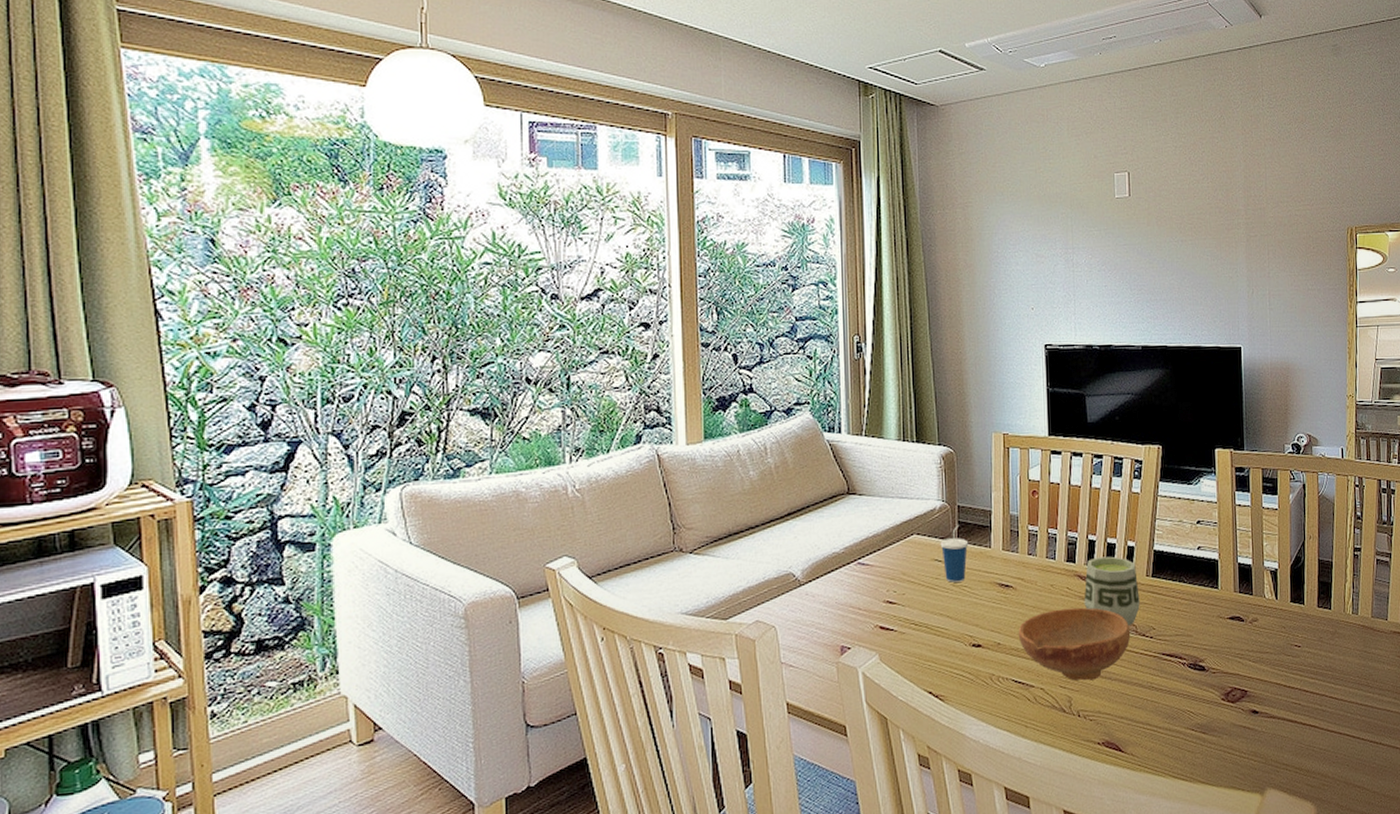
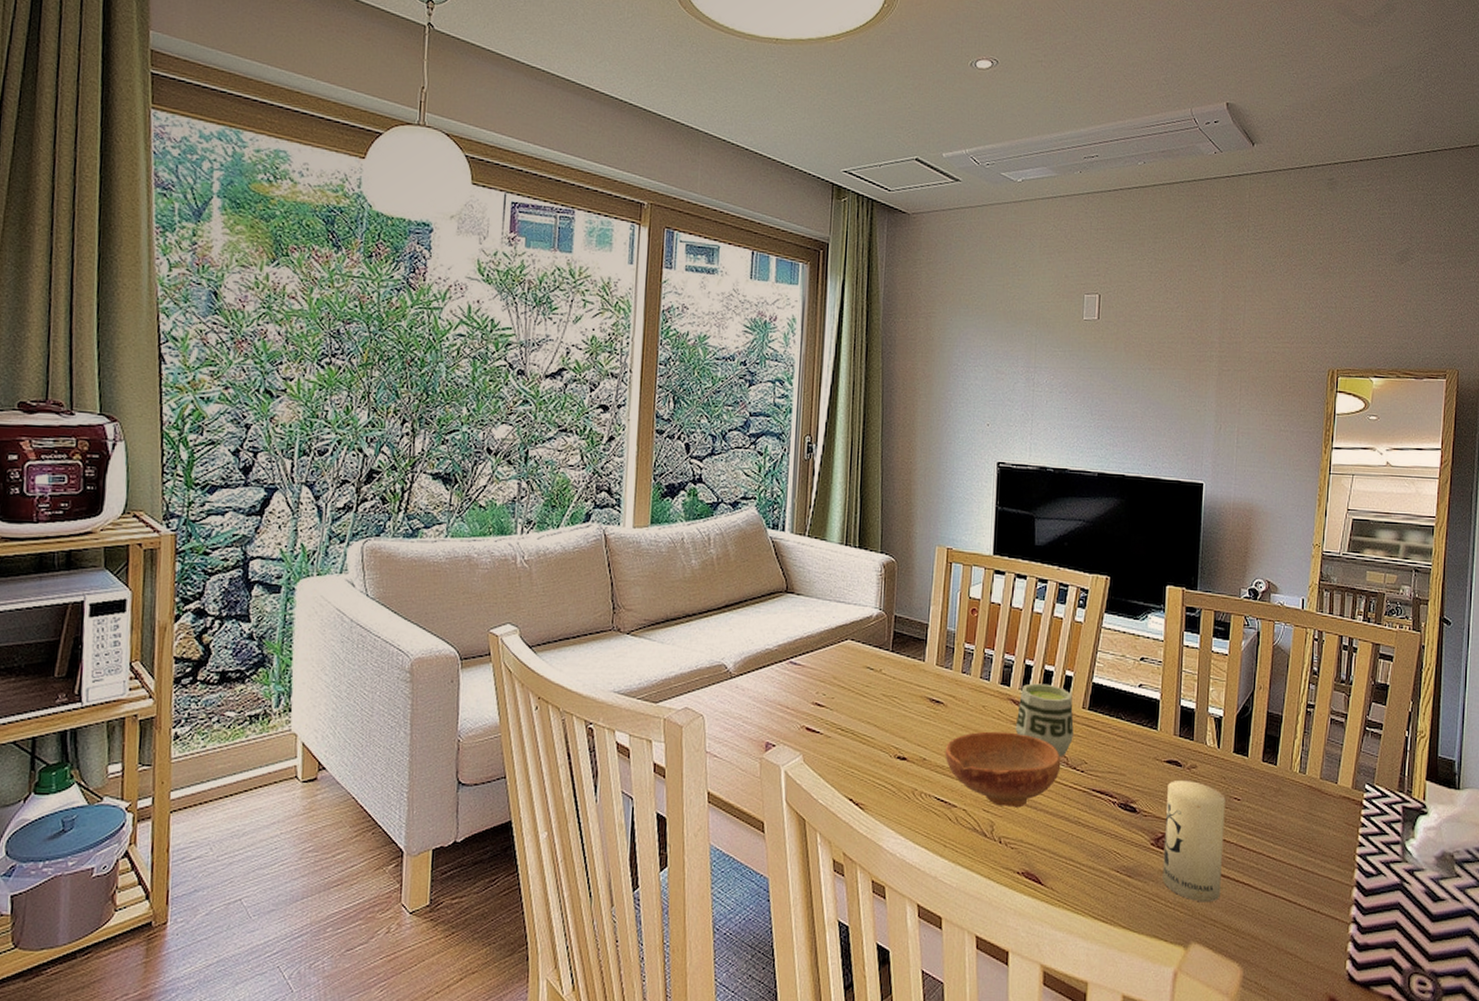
cup: present [940,523,969,583] -> none [873,634,903,692]
candle: none [1232,634,1290,749] -> present [1162,781,1226,903]

